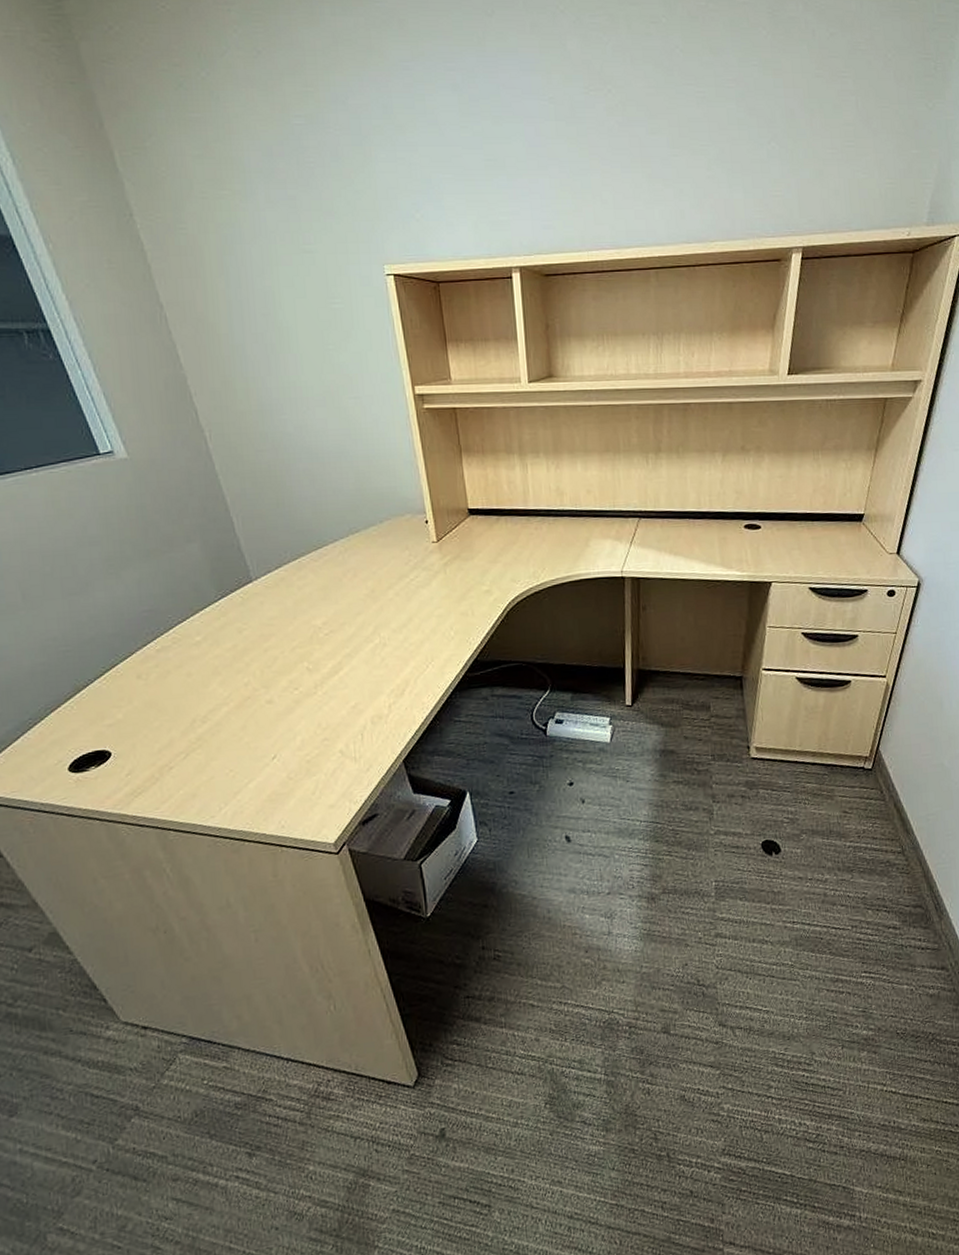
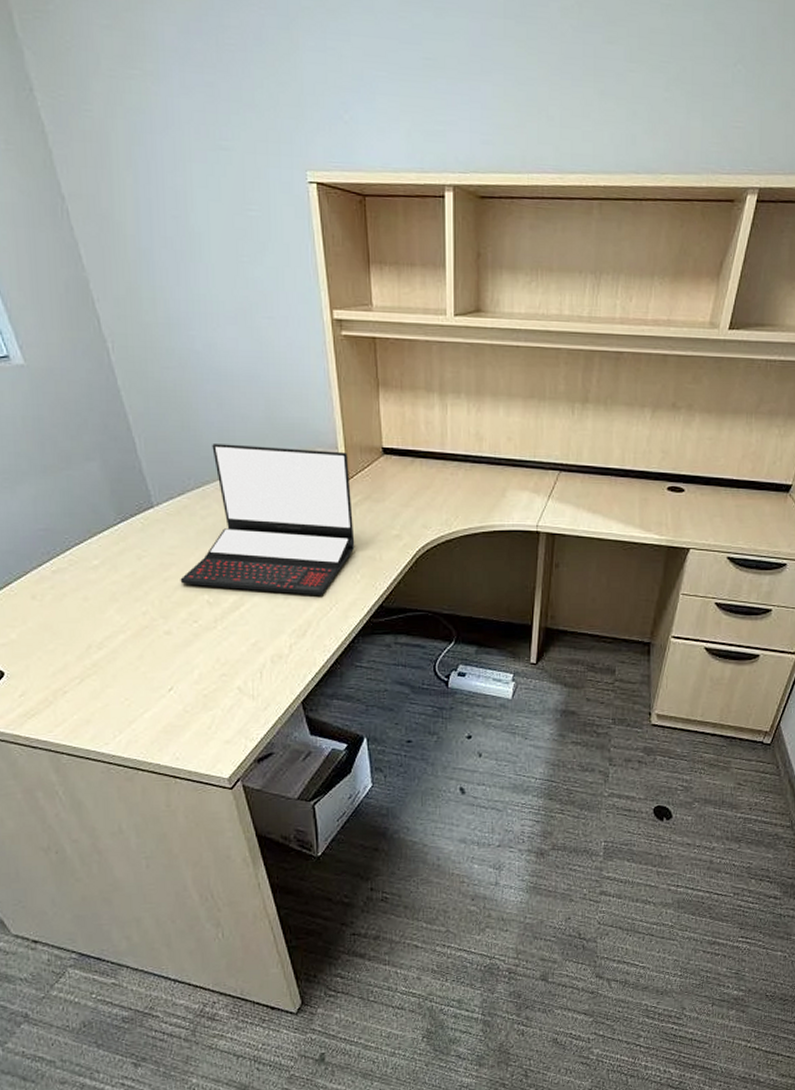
laptop: none [280,515,448,655] -> present [180,444,355,595]

